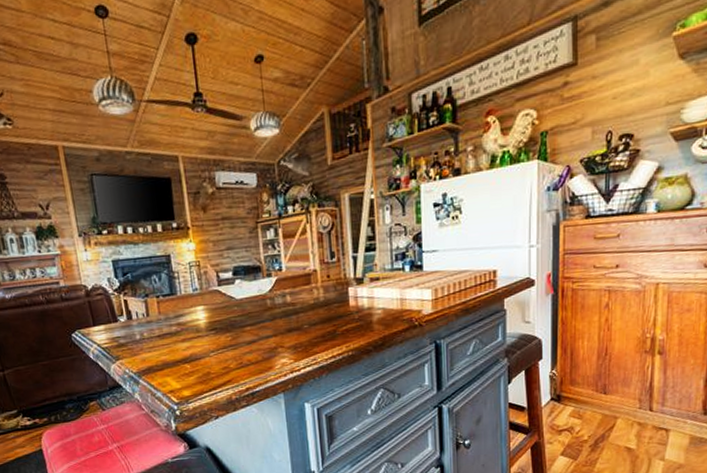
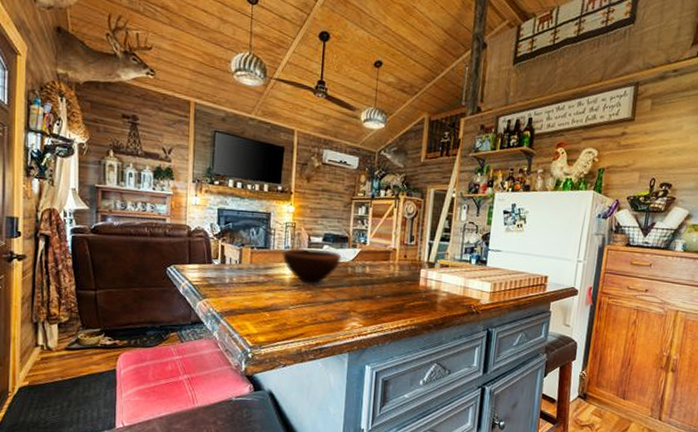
bowl: none [191,284,258,325] -> present [282,248,343,284]

